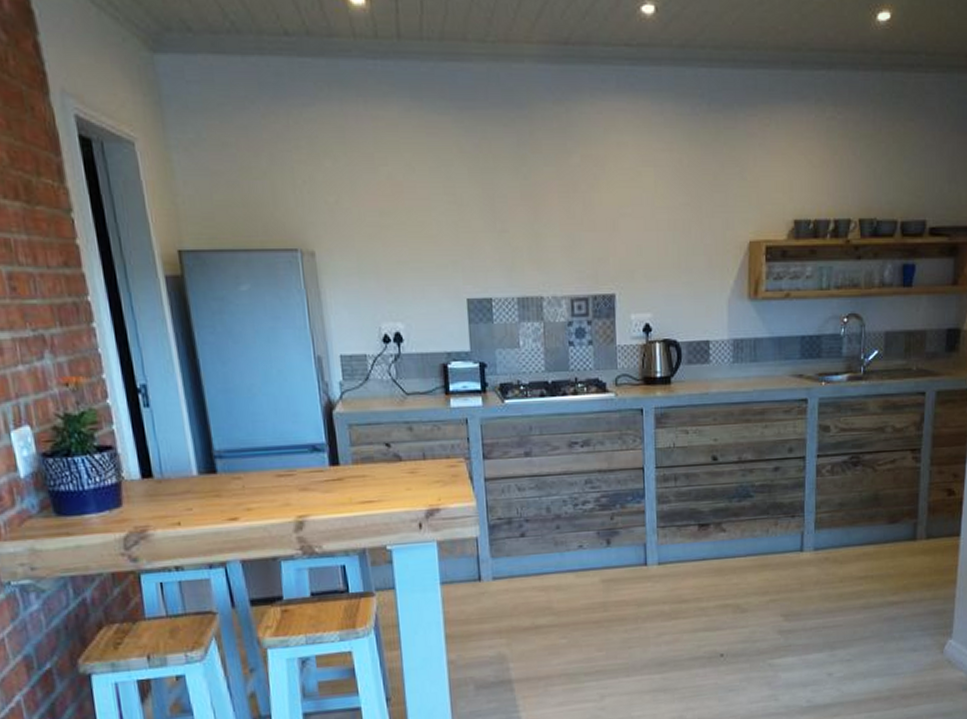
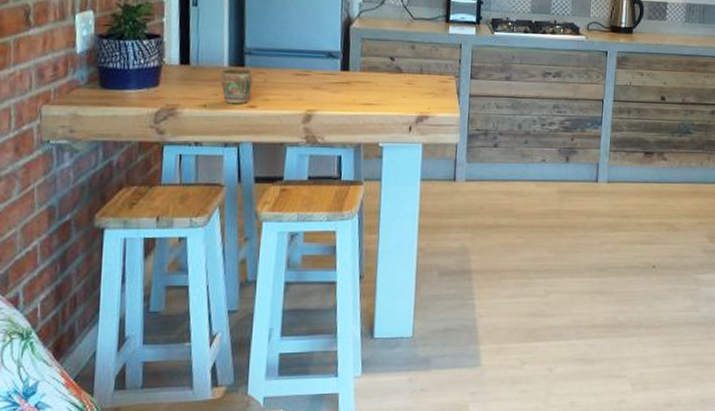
mug: none [191,475,230,519] -> present [221,68,253,104]

